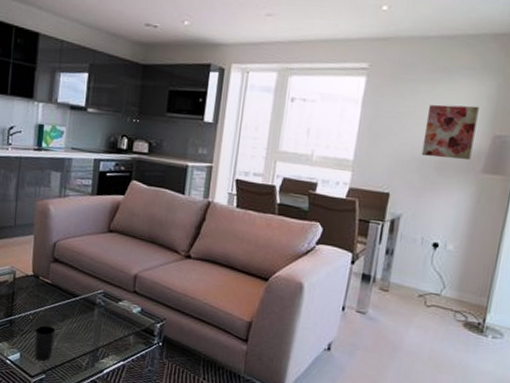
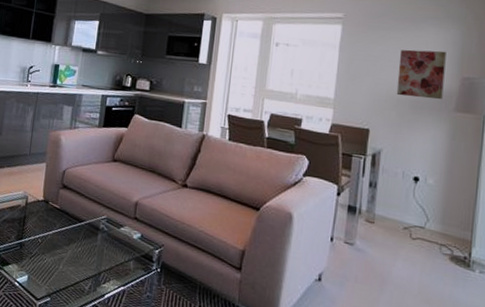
cup: present [34,325,56,362] -> none [41,249,62,285]

